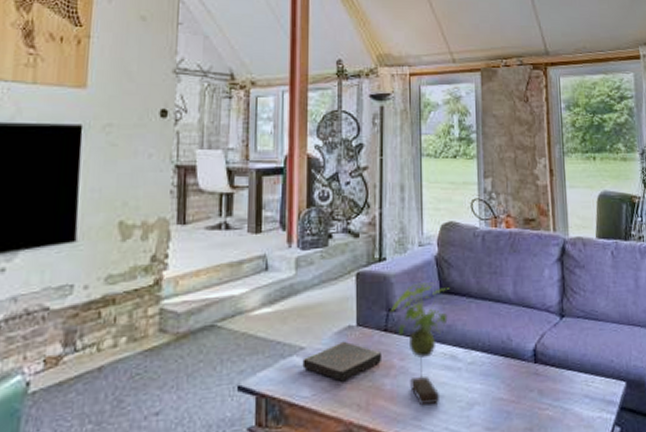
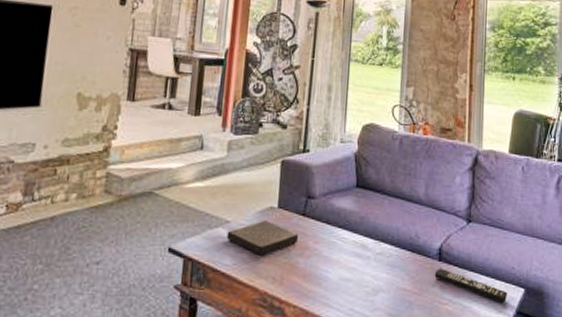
plant: present [390,281,450,406] -> none [309,174,366,287]
remote control: none [531,371,610,400] -> present [434,269,508,303]

